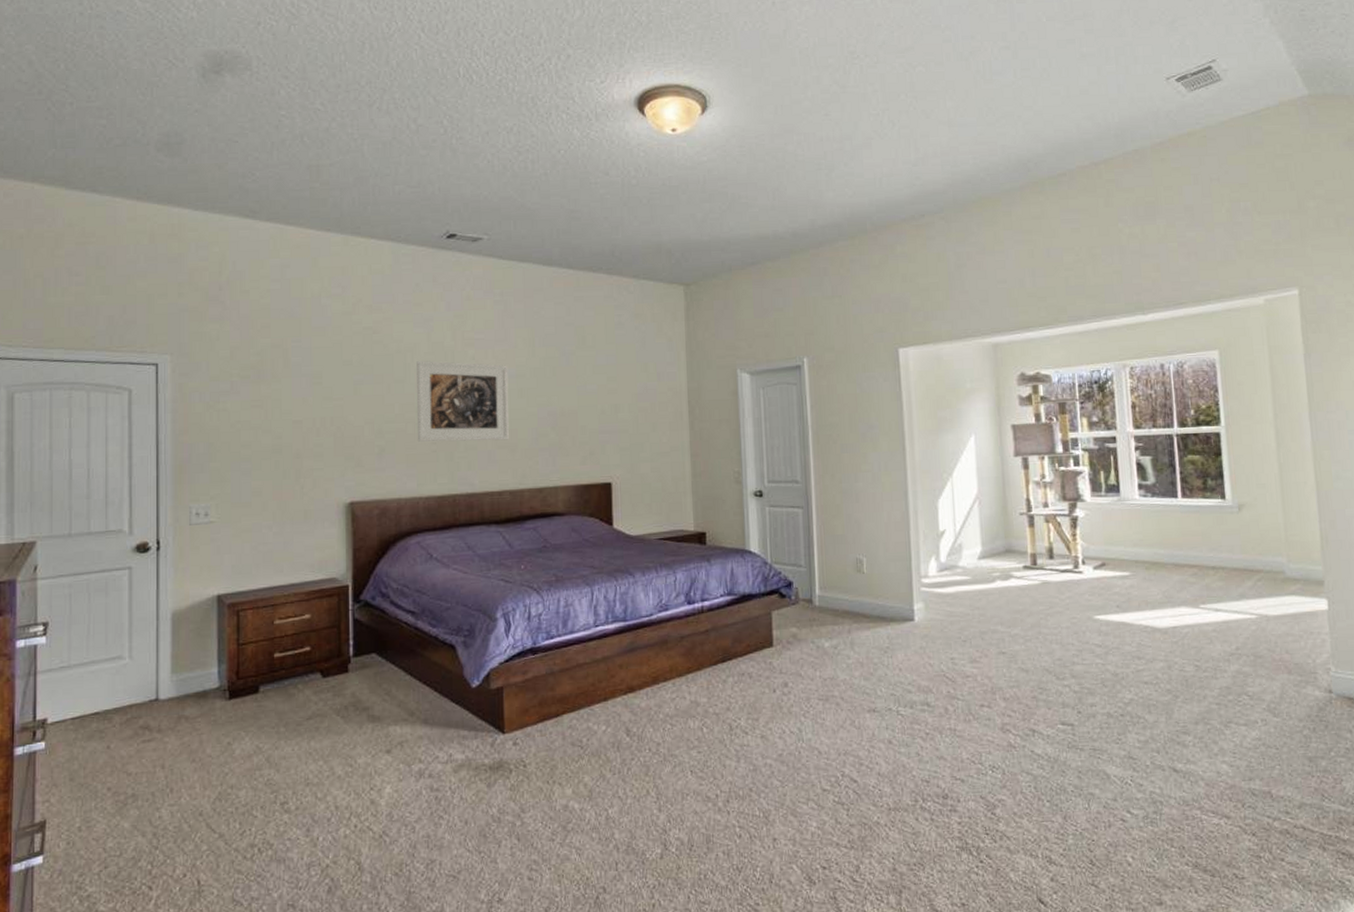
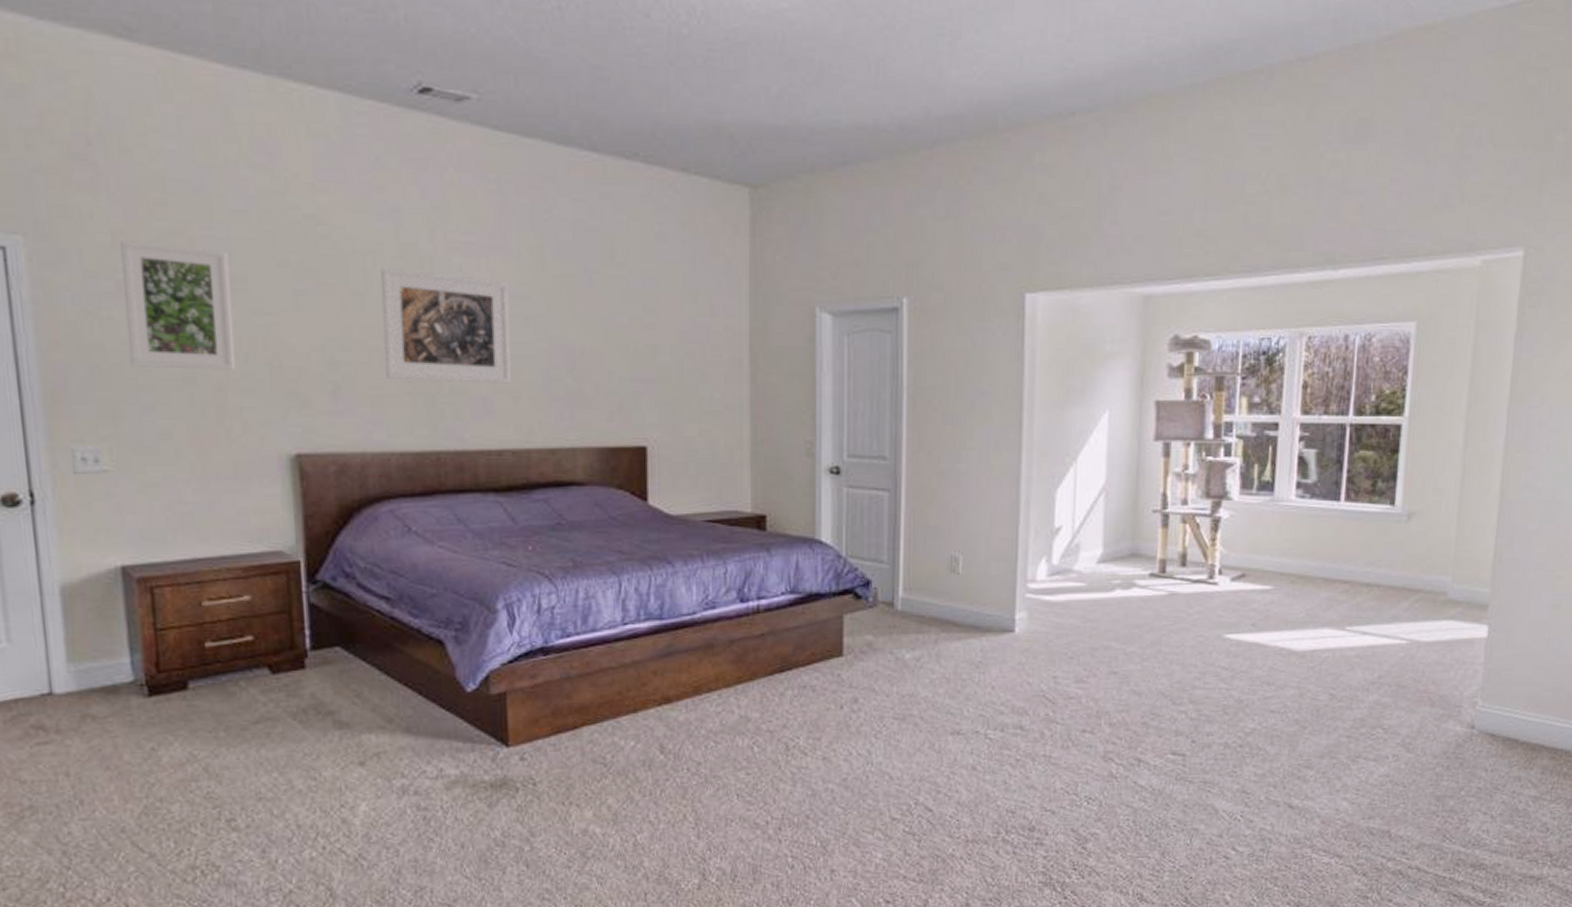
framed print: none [235,353,310,444] -> present [120,240,235,370]

